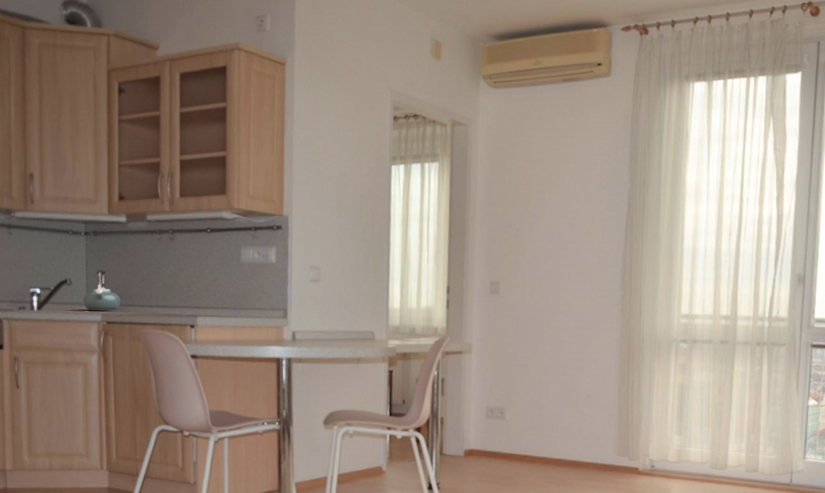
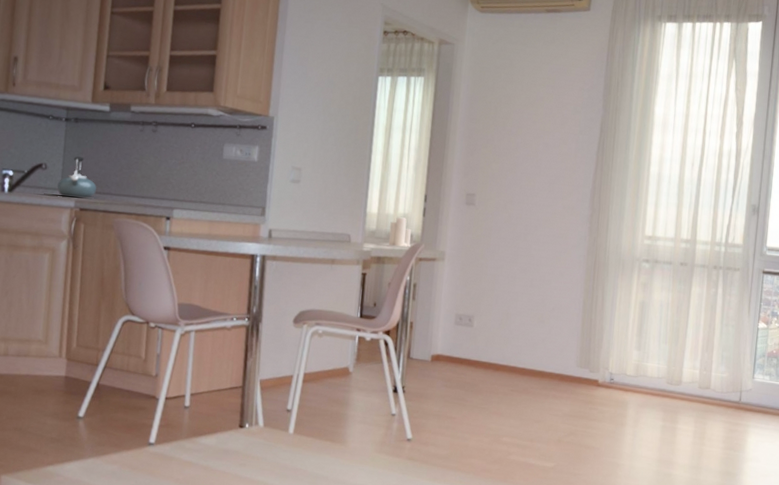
candle: none [413,310,436,341] -> present [388,216,411,247]

